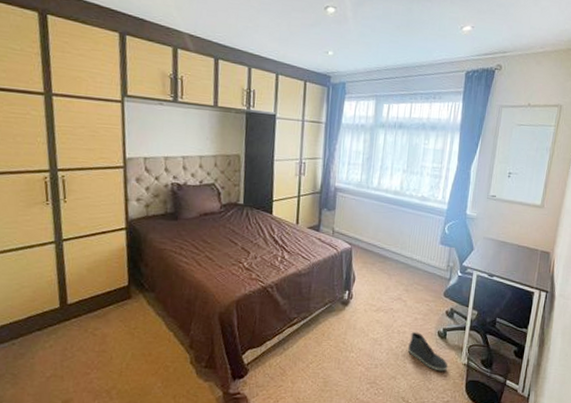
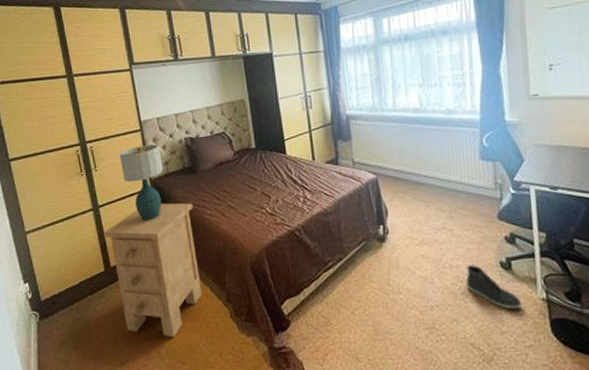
nightstand: none [65,245,170,379] -> present [104,203,202,338]
table lamp: none [95,183,143,262] -> present [119,144,163,221]

